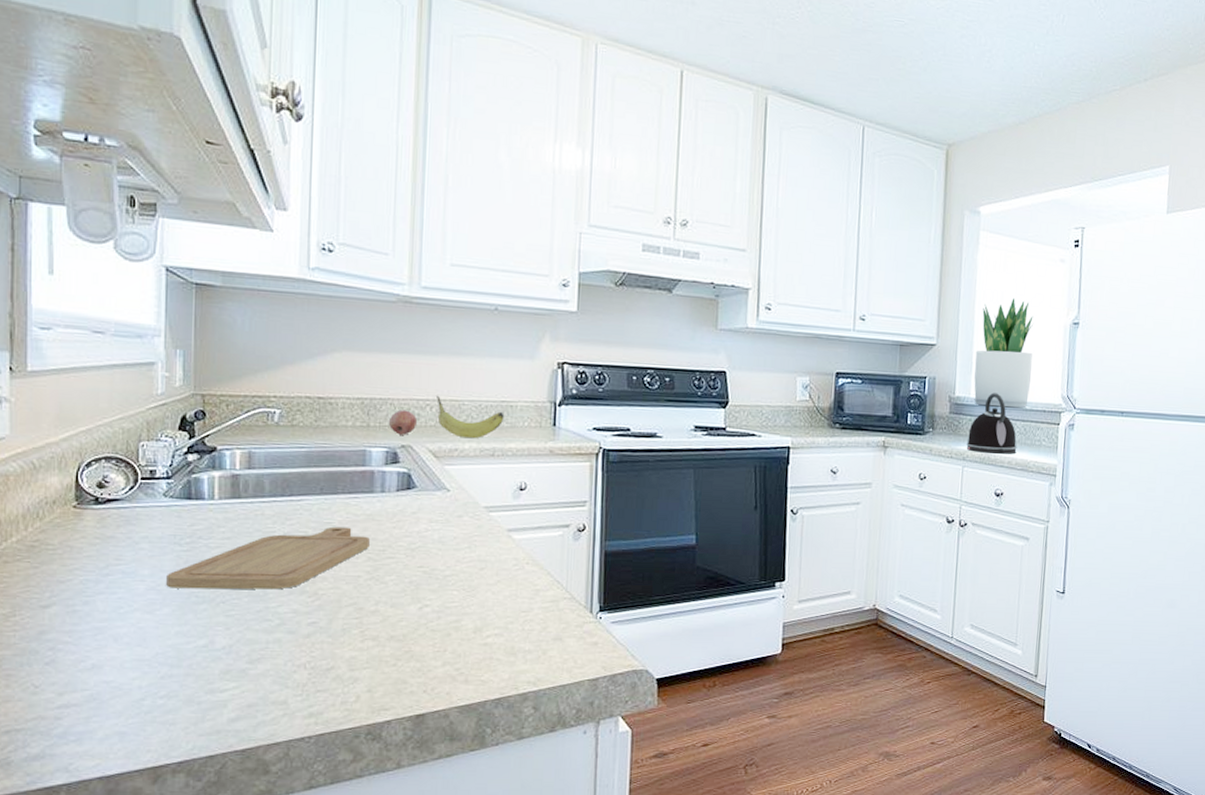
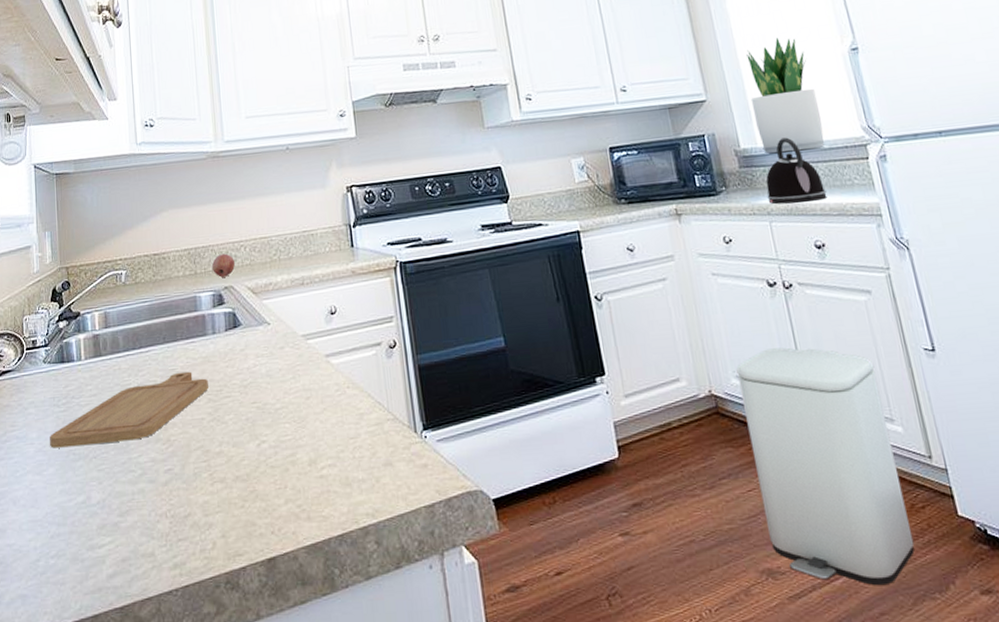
fruit: present [435,395,505,439] -> none [247,235,308,272]
pedal bin: none [894,575,1014,769] -> present [736,347,915,585]

